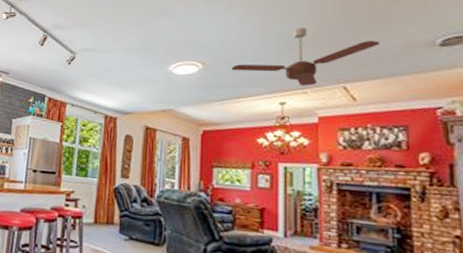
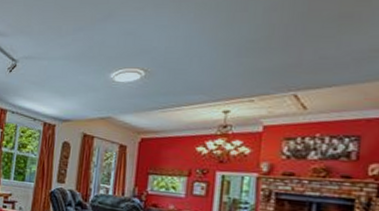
ceiling fan: present [231,28,380,86] -> none [175,32,342,94]

